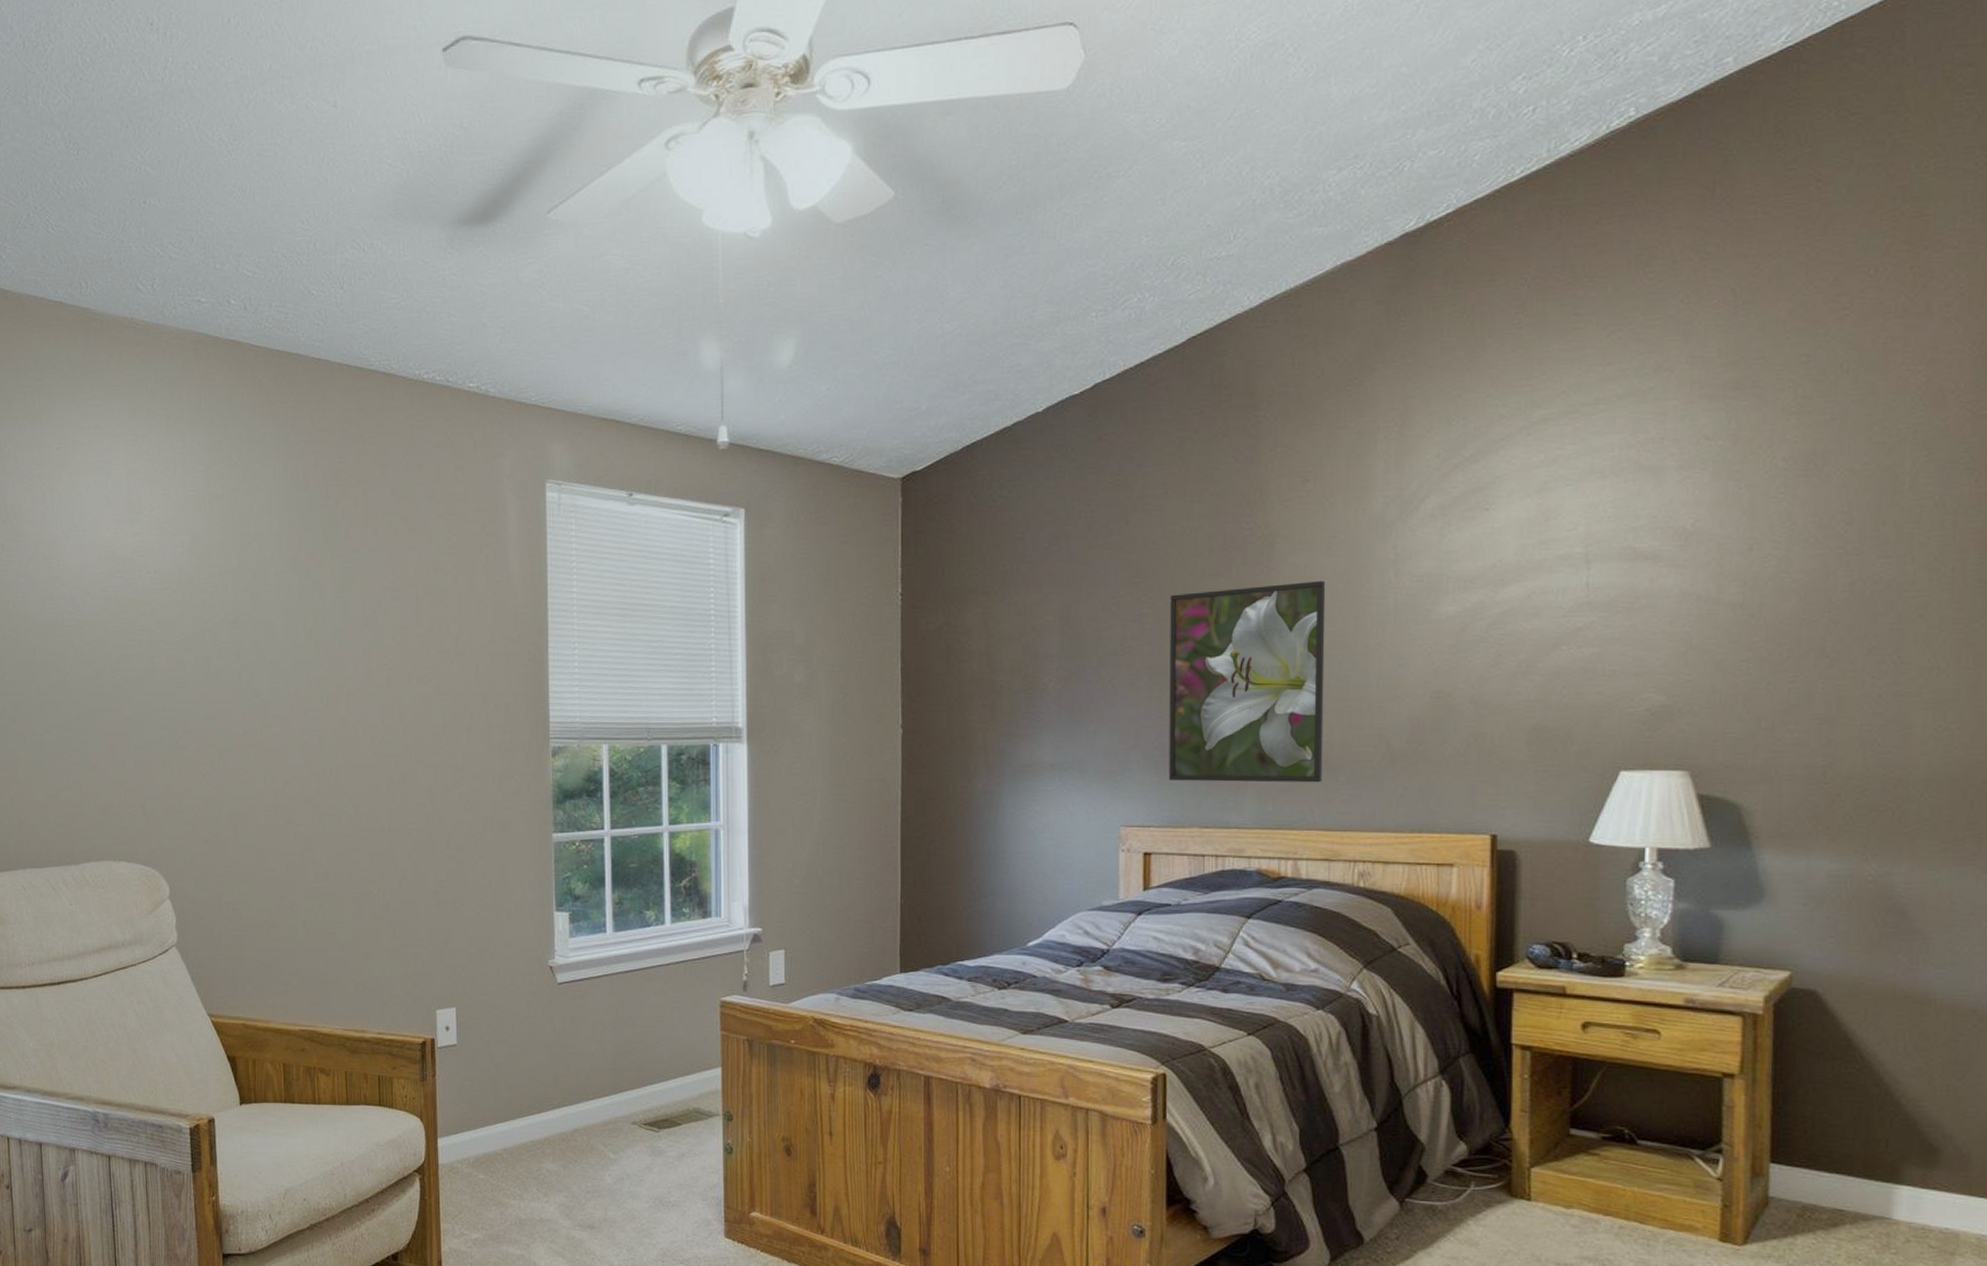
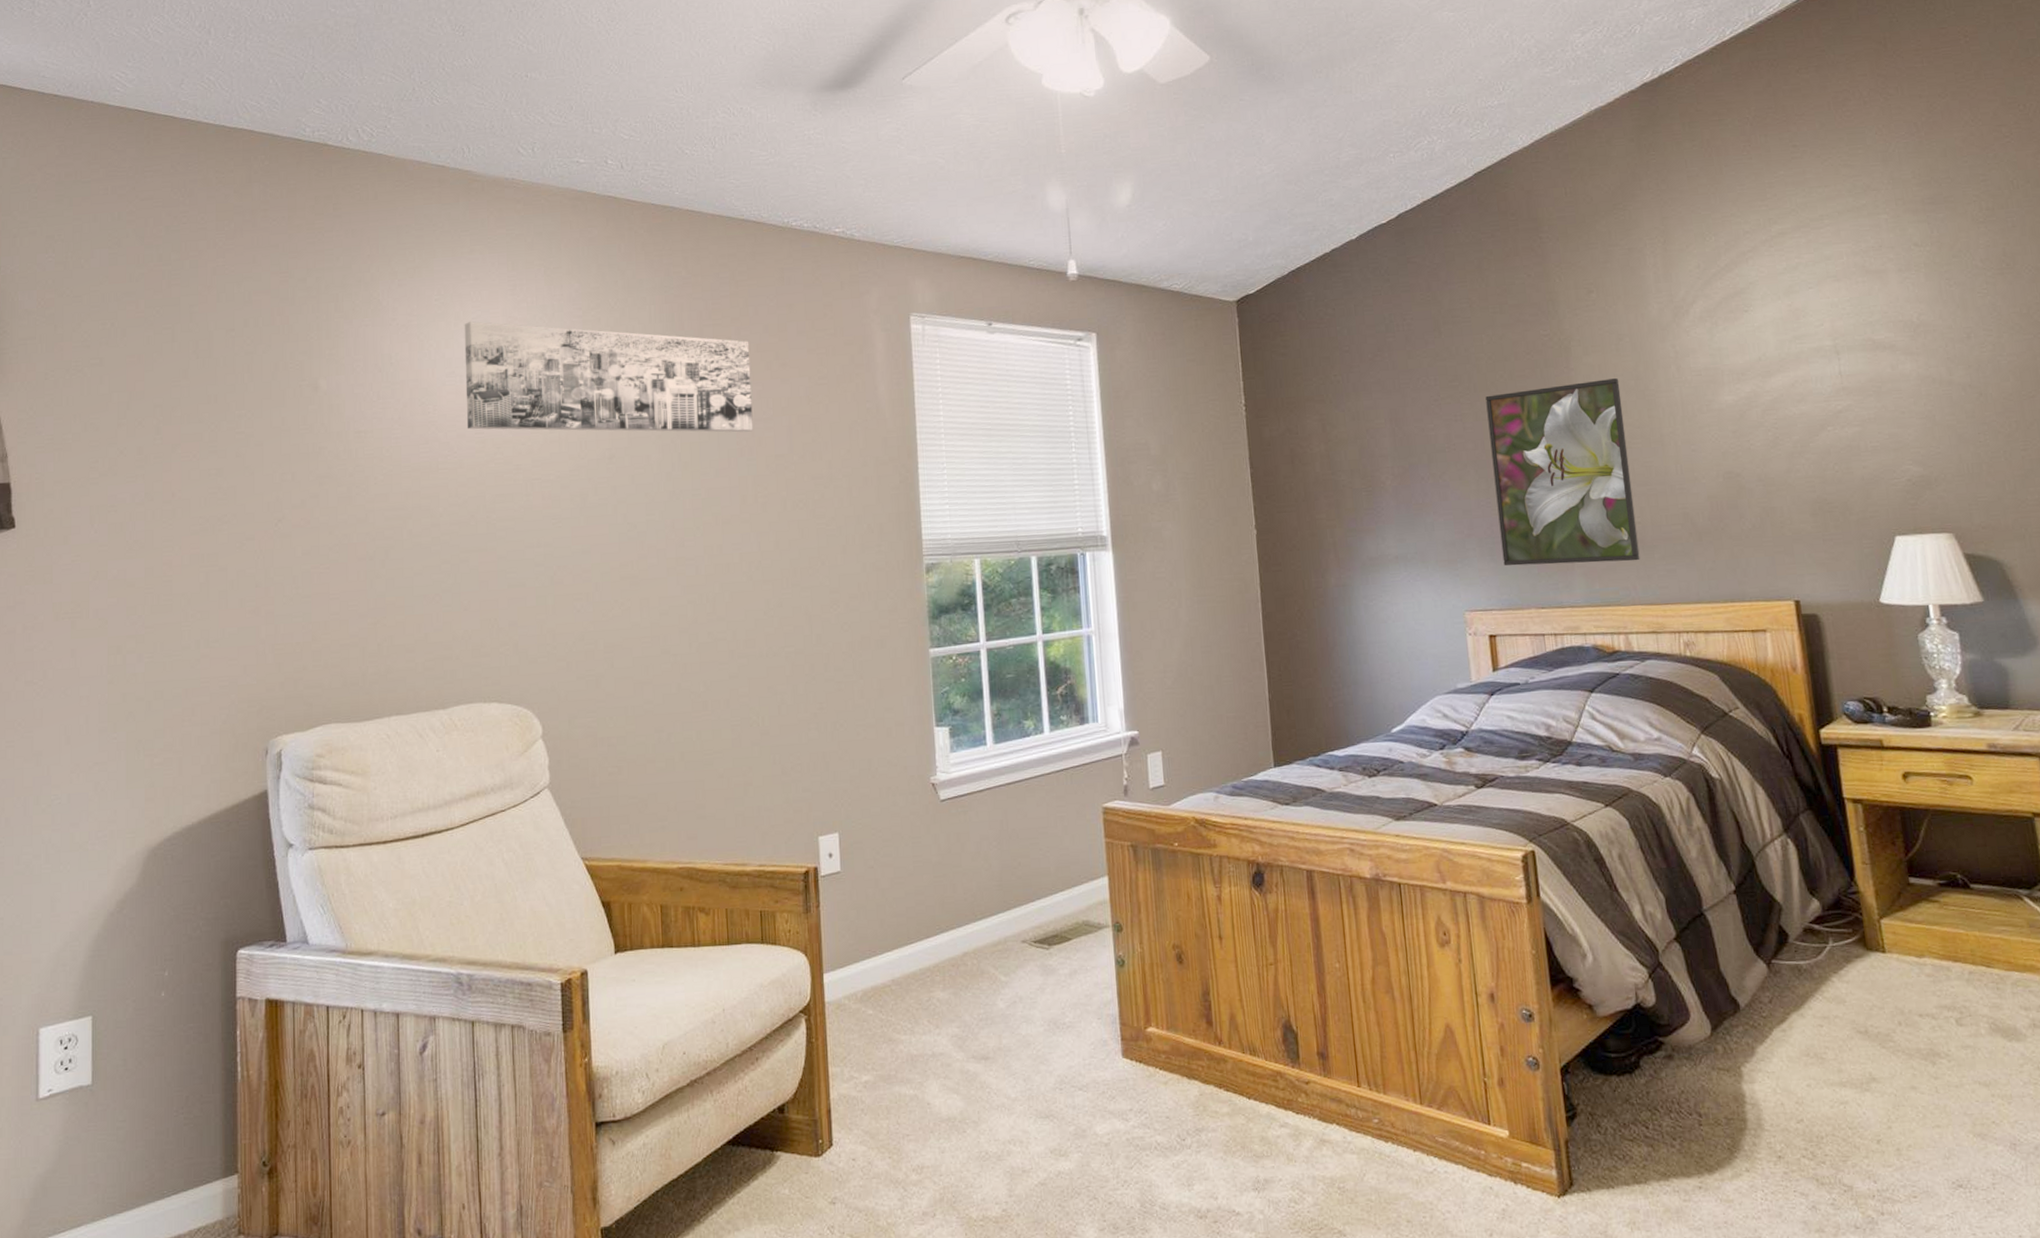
wall art: none [86,473,379,601] -> present [464,321,754,433]

